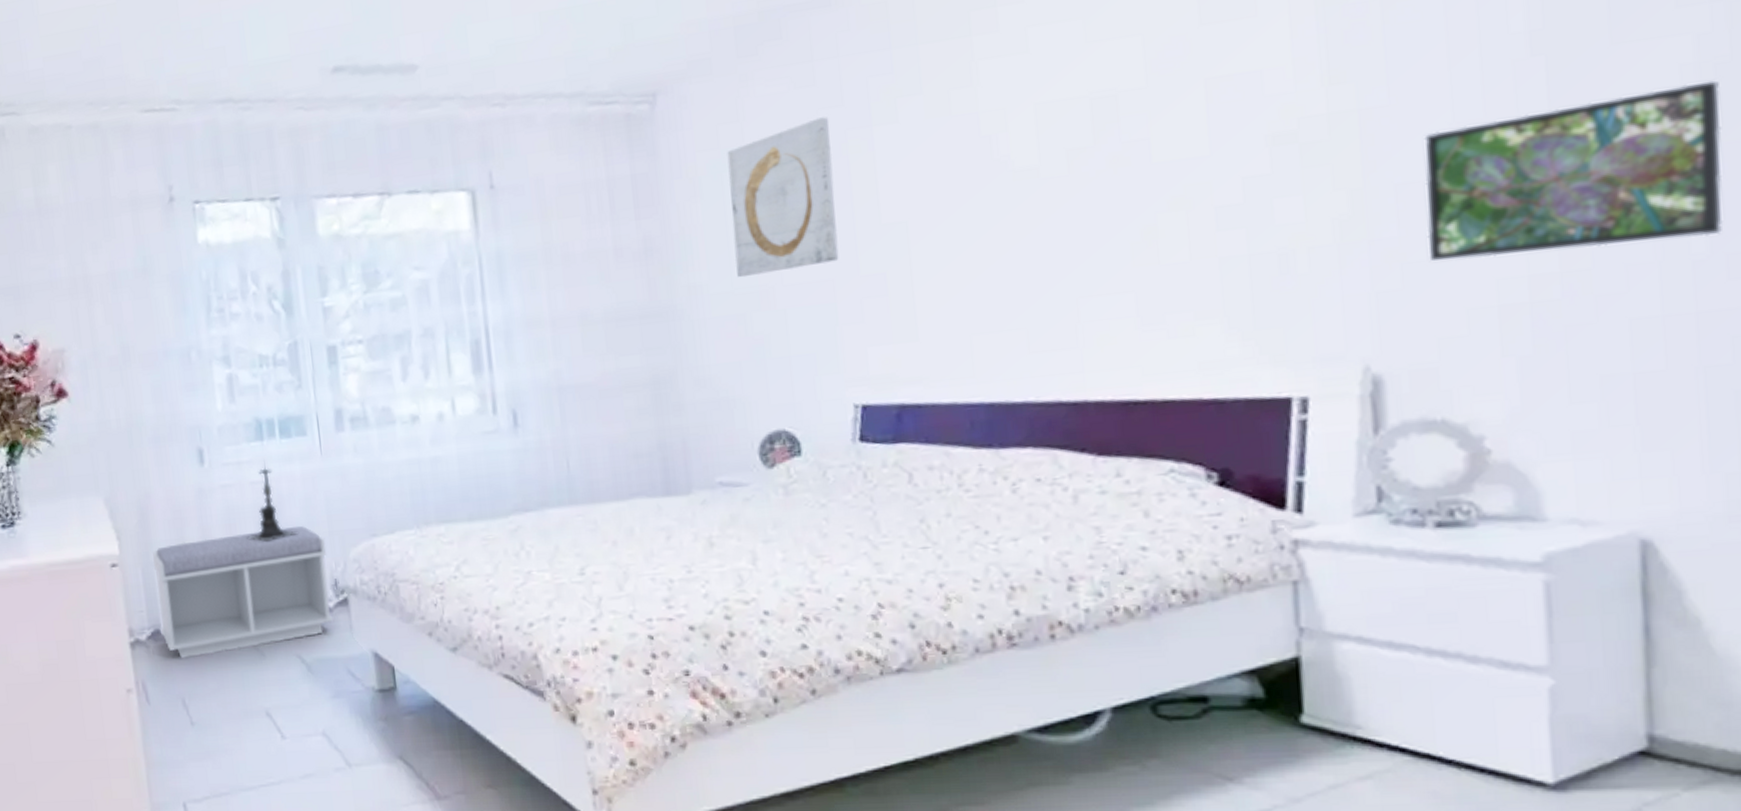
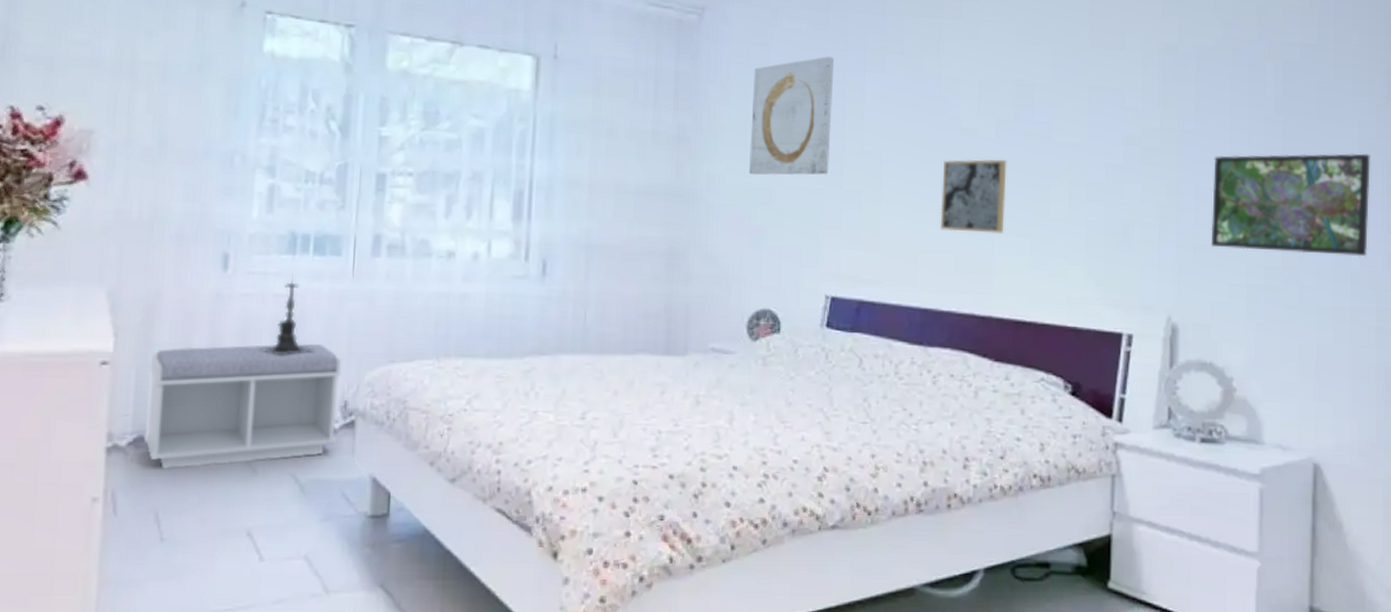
wall art: none [995,199,1093,303] -> present [940,159,1007,234]

